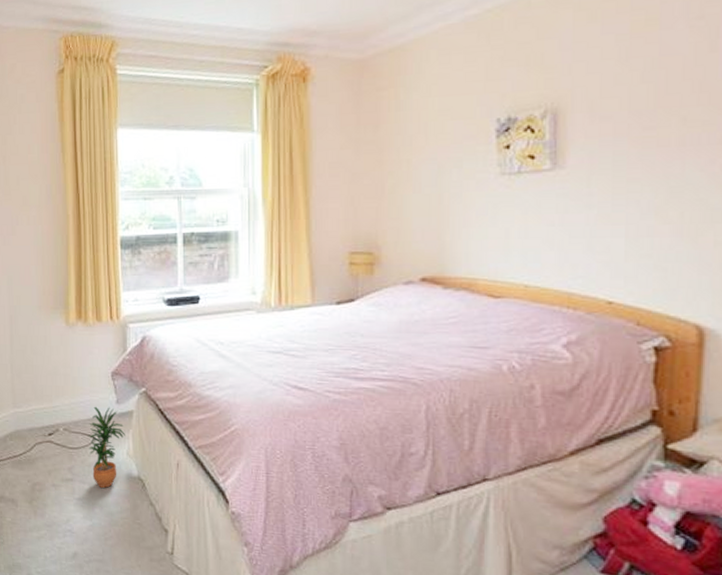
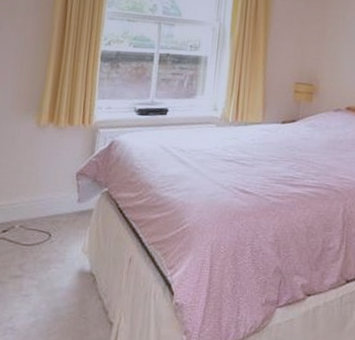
potted plant: present [87,406,126,488] -> none [43,204,83,284]

